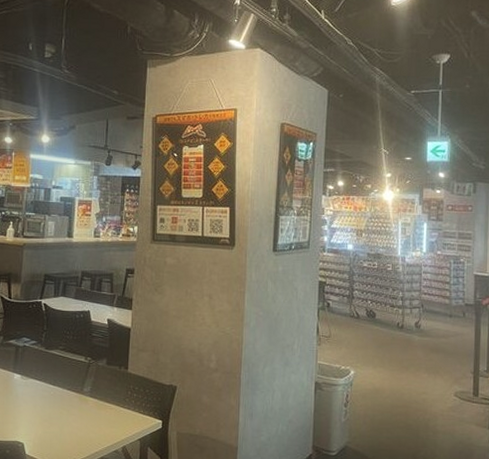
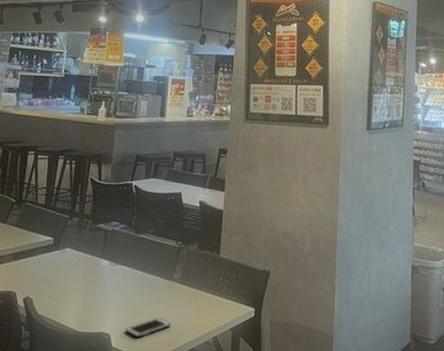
cell phone: none [37,428,81,446] -> present [124,318,171,337]

